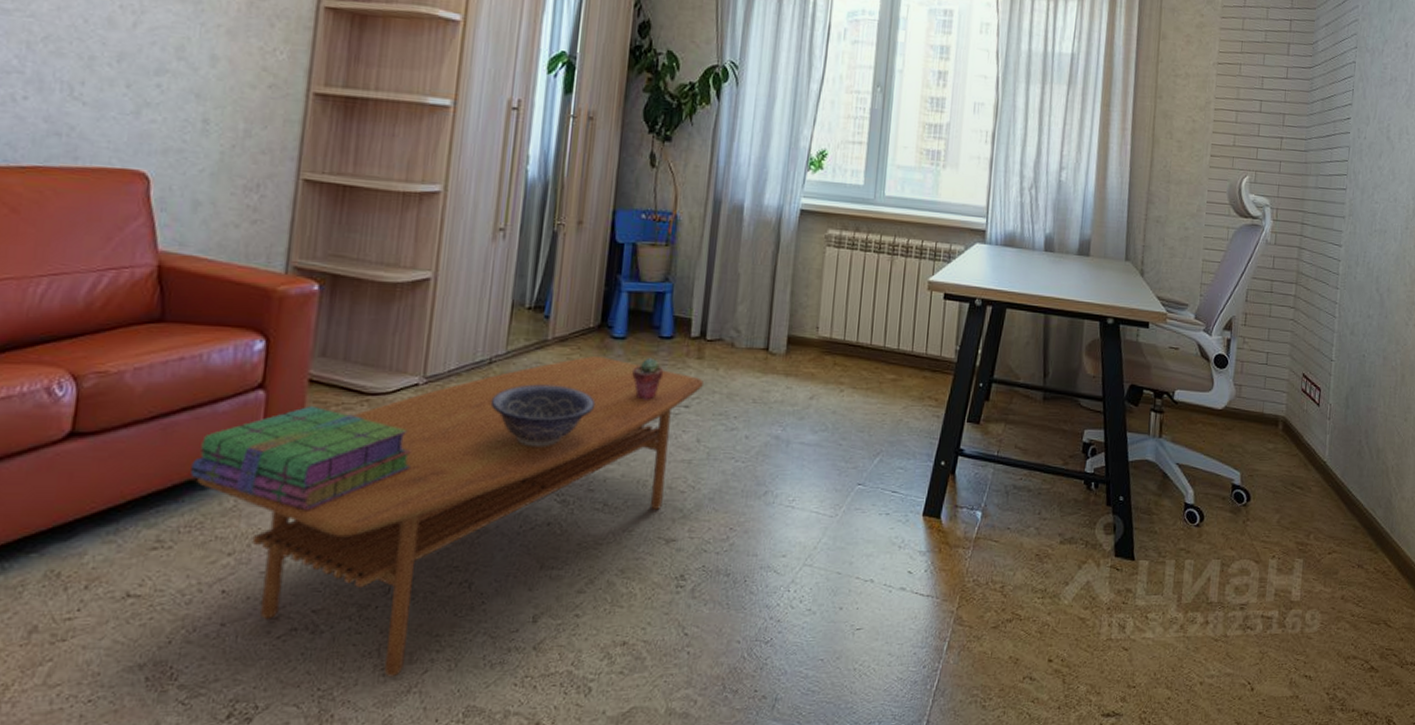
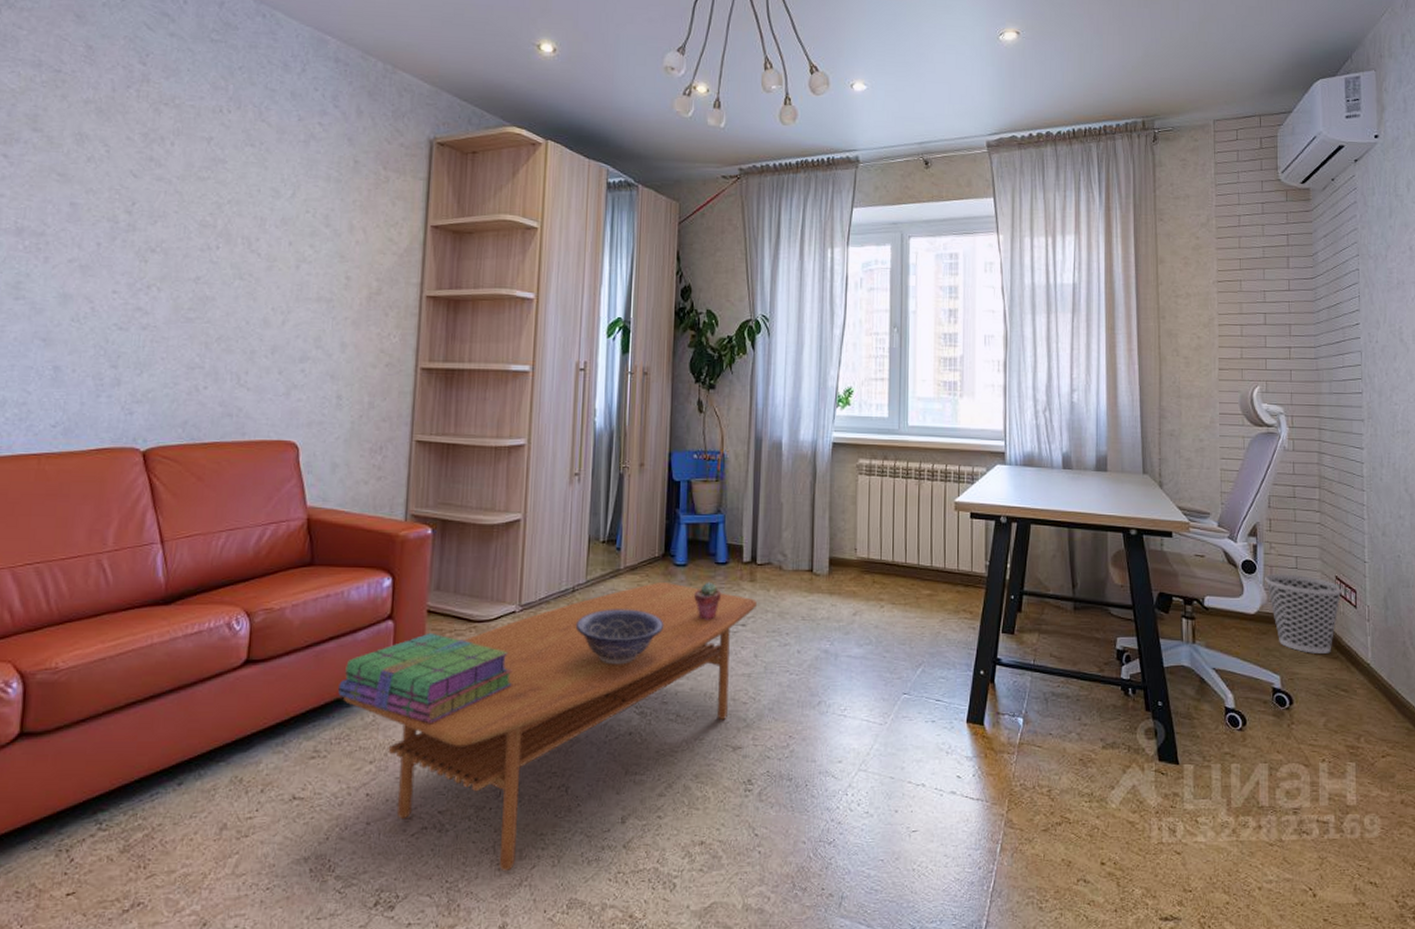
wastebasket: none [1234,369,1309,451] -> present [1264,574,1343,653]

